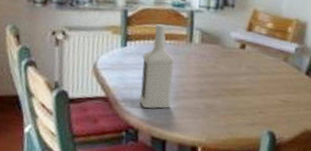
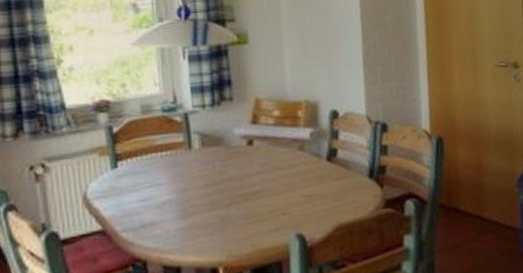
vodka: present [140,24,175,109] -> none [138,135,179,234]

